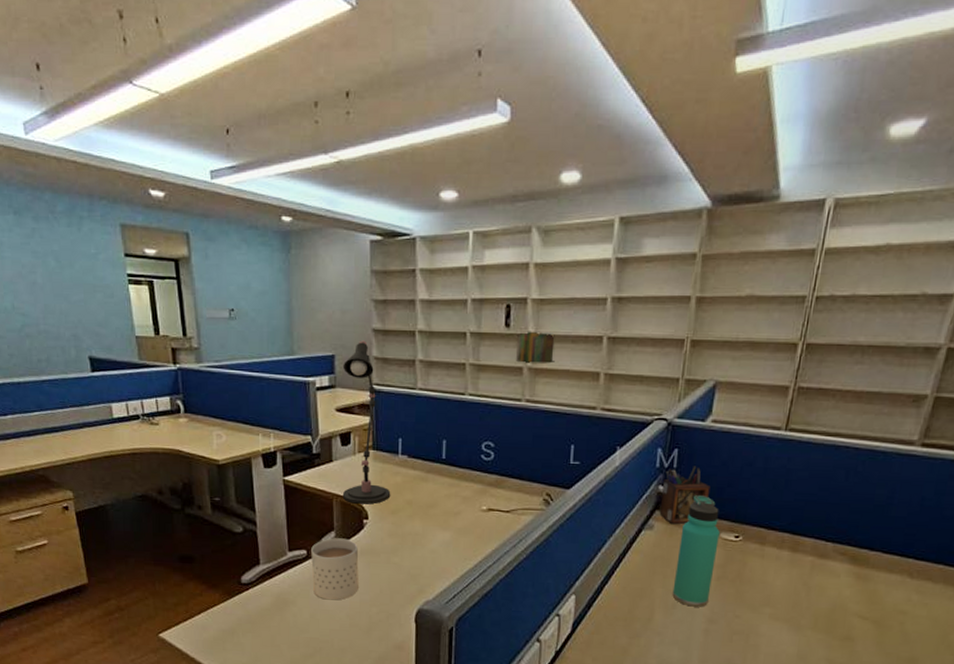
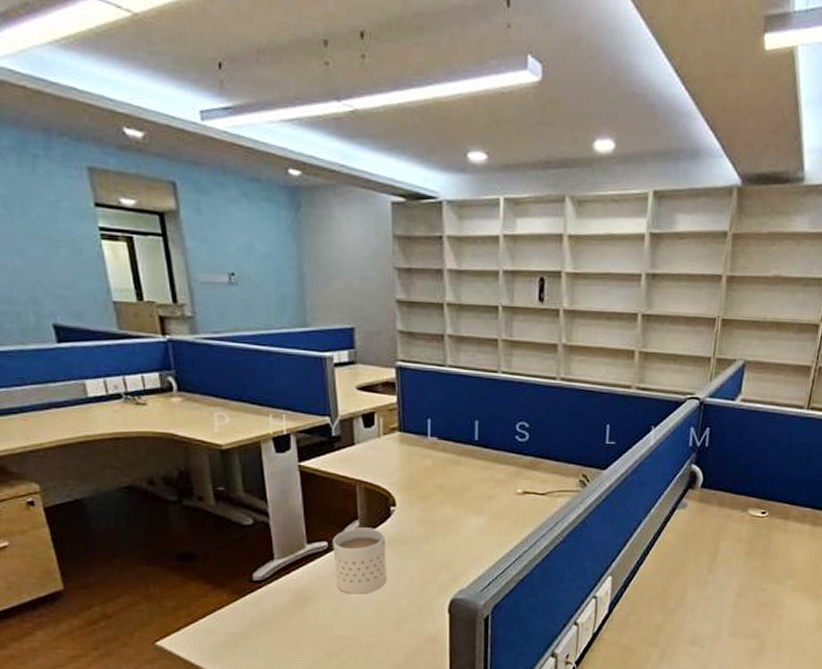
desk lamp: present [342,340,391,504] -> none [365,312,420,490]
books: present [516,332,555,364] -> none [550,307,590,341]
desk organizer: present [659,466,711,524] -> none [692,444,740,502]
thermos bottle: present [672,494,720,607] -> none [704,472,748,582]

